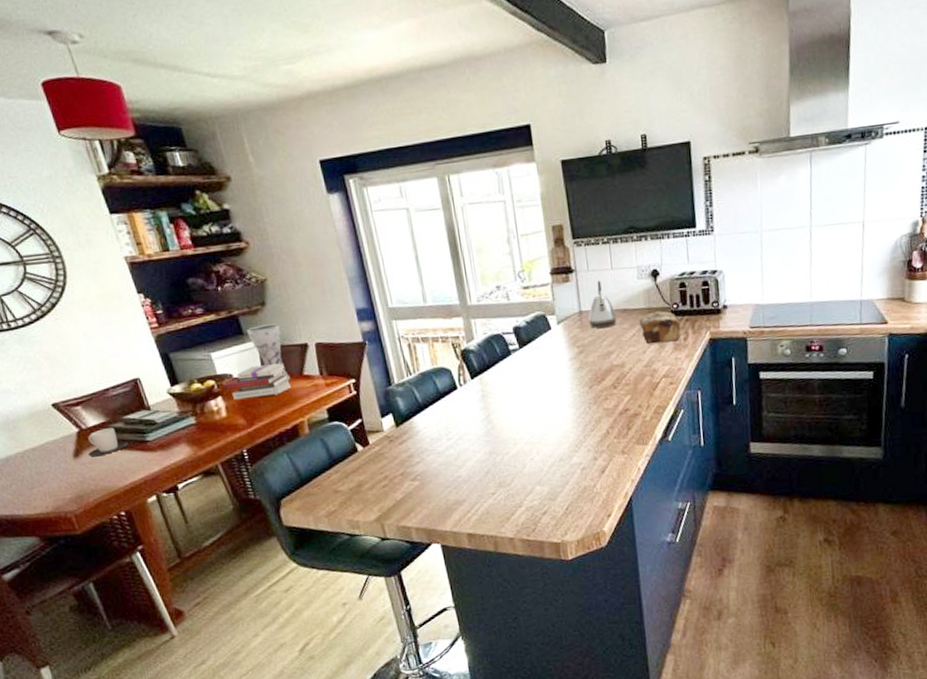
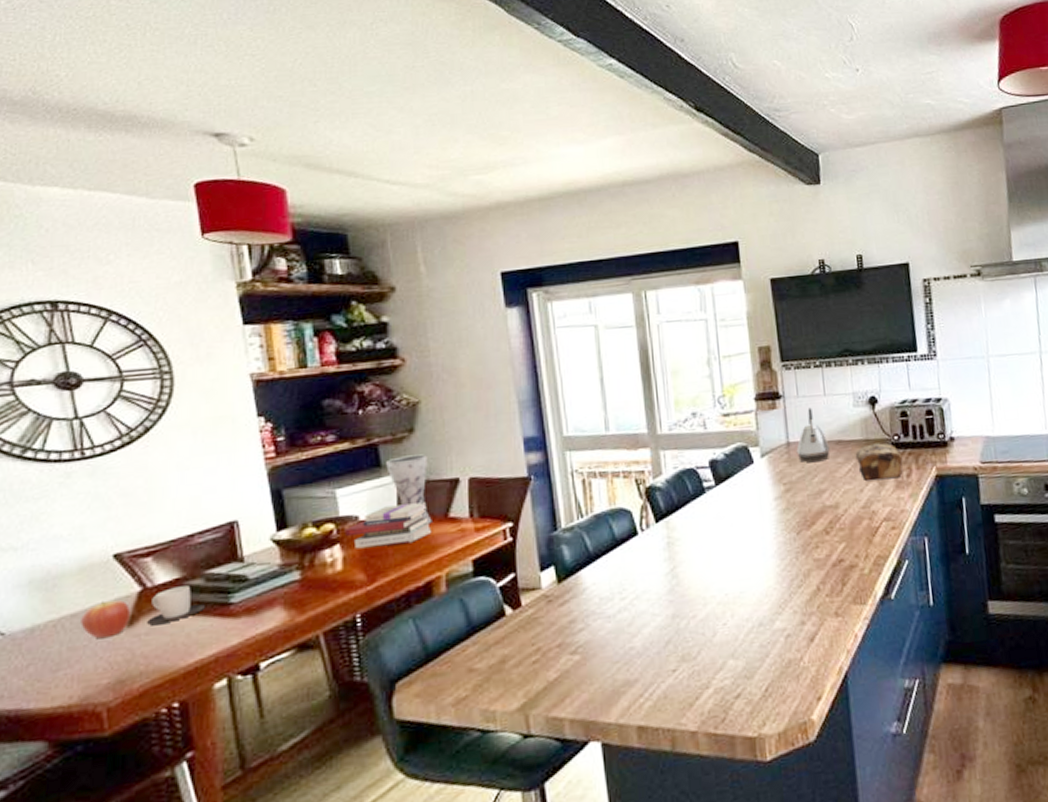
fruit: none [39,438,76,467] -> present [80,600,130,639]

